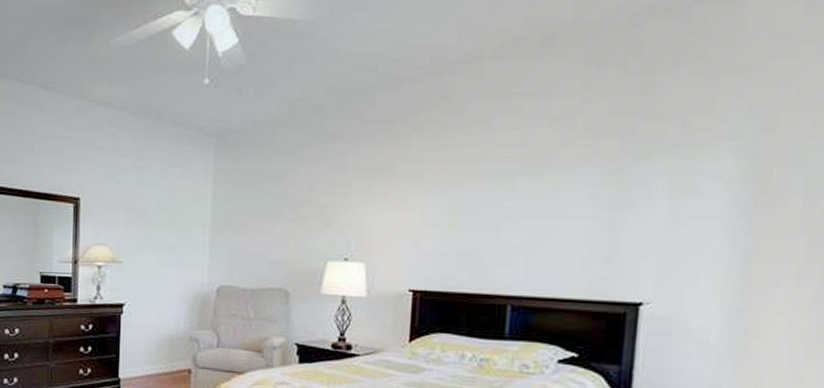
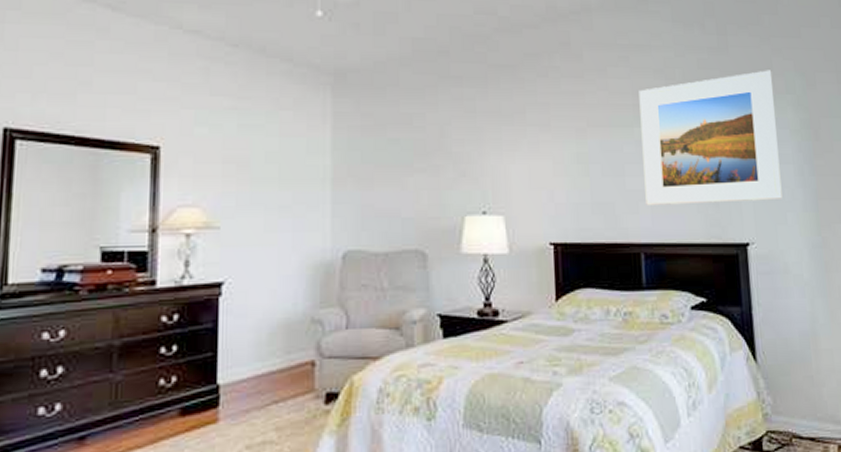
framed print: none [520,113,713,260] -> present [639,70,783,206]

